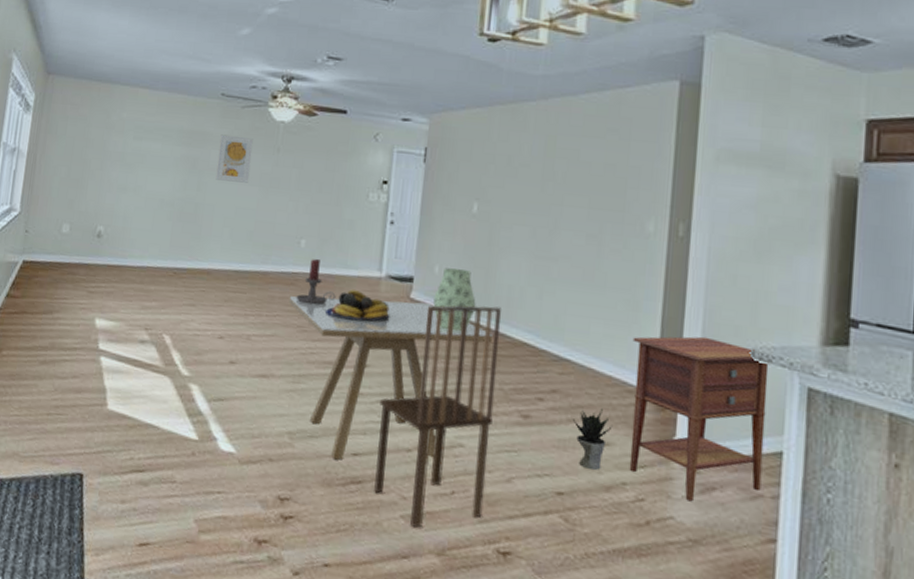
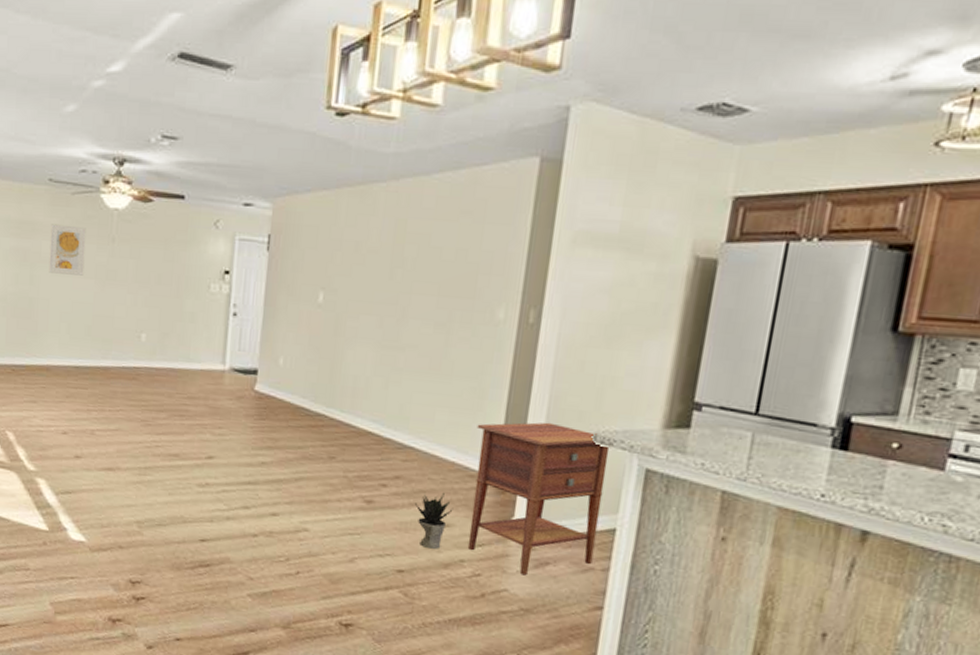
dining table: present [288,296,493,460] -> none [131,391,338,546]
candle holder: present [296,258,336,305] -> none [138,352,179,399]
fruit bowl: present [326,290,390,321] -> none [169,383,235,414]
dining chair: present [374,305,502,528] -> none [222,396,347,604]
vase: present [433,268,476,331] -> none [278,359,321,422]

